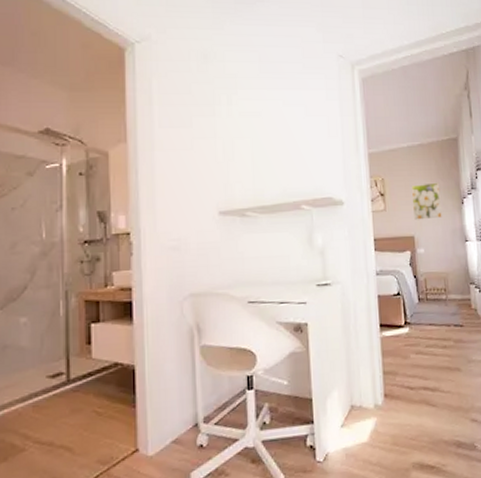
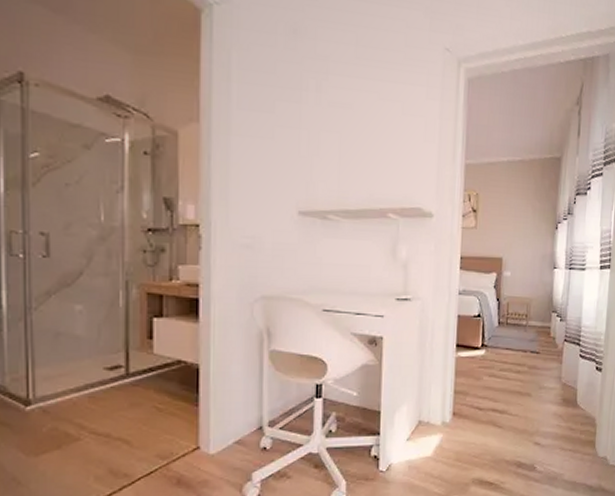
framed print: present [411,182,442,220] -> none [504,203,536,242]

